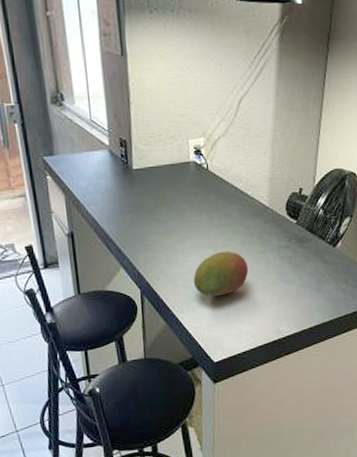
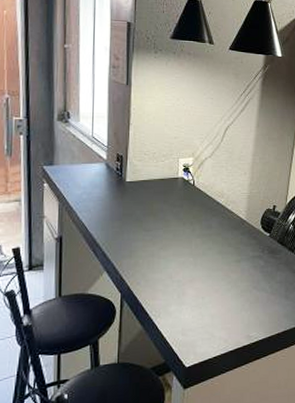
fruit: present [193,251,248,296] -> none [172,259,224,302]

